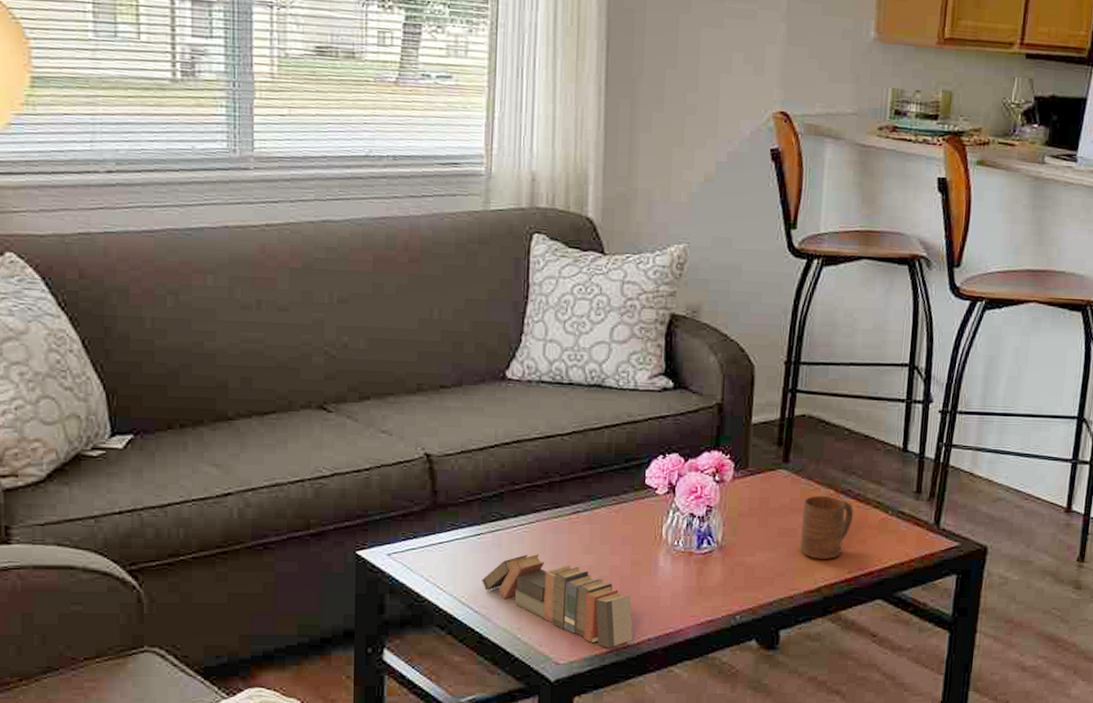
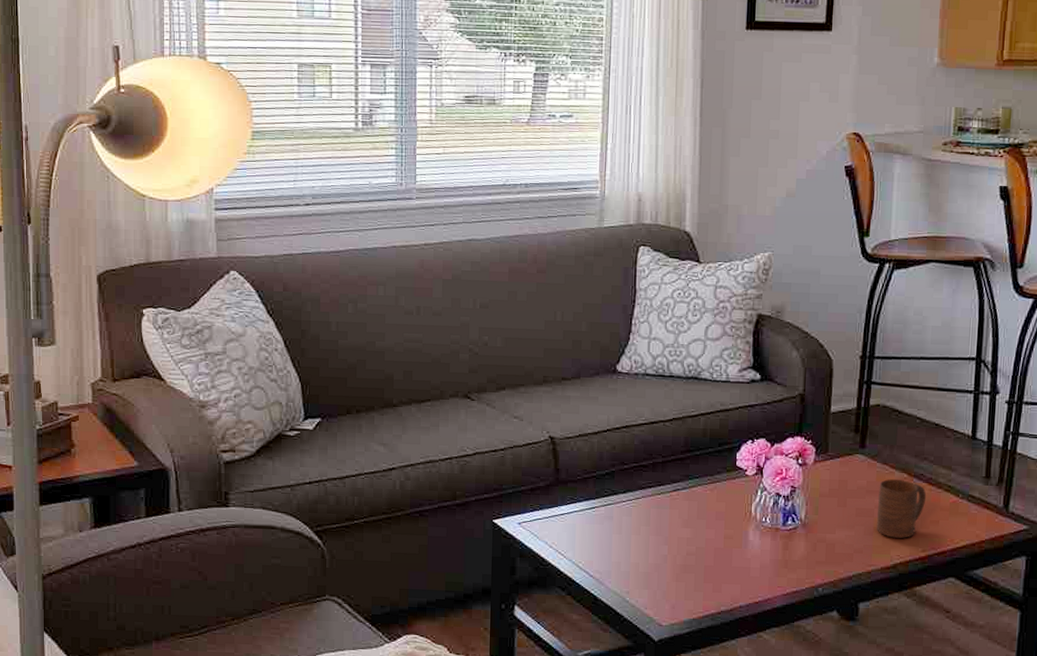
book: present [482,554,633,648] -> none [596,526,726,613]

